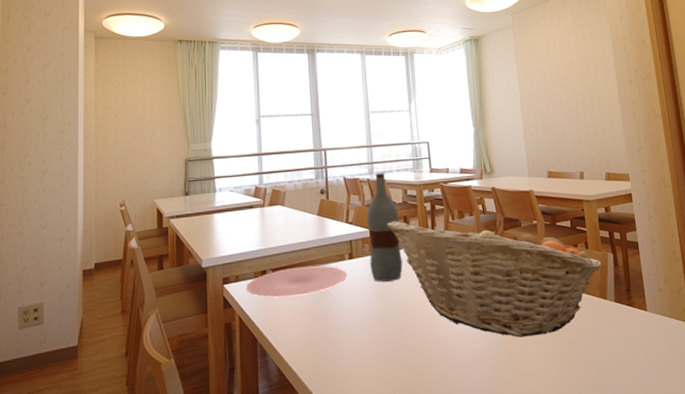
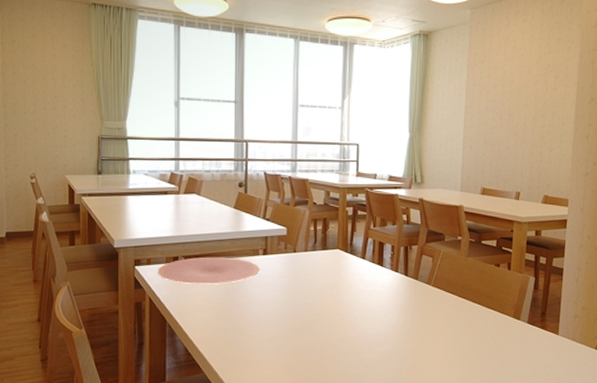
bottle: present [367,173,403,282] -> none [284,171,319,280]
fruit basket: present [386,220,602,338] -> none [305,221,522,346]

